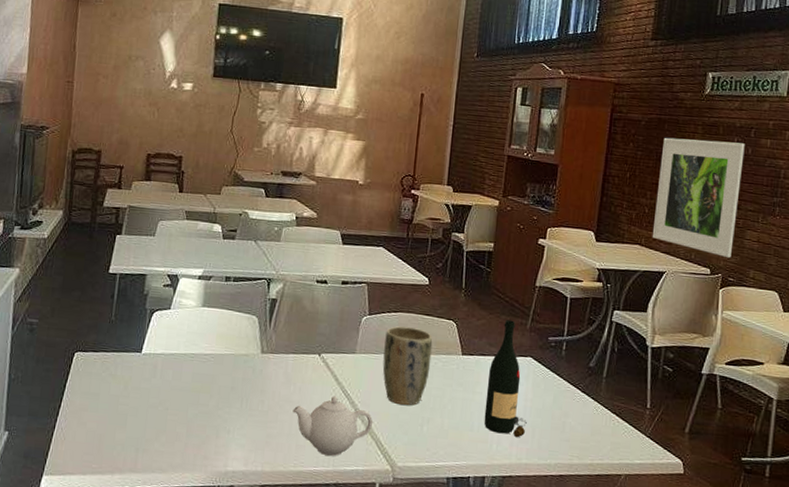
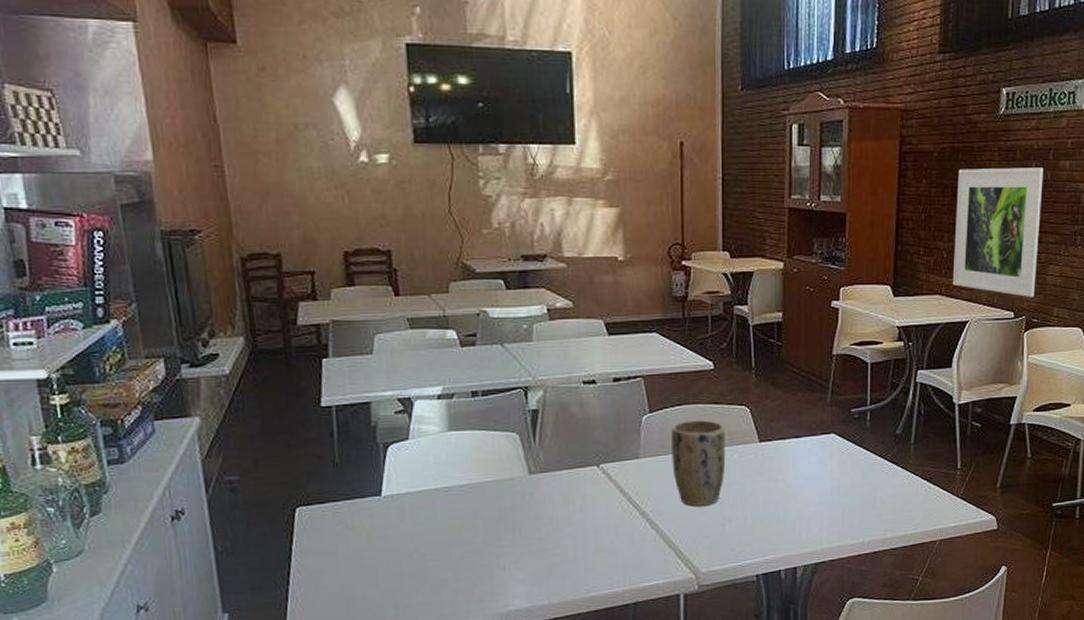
teapot: present [292,396,373,457] -> none [575,509,668,575]
wine bottle: present [484,320,527,438] -> none [790,396,836,521]

